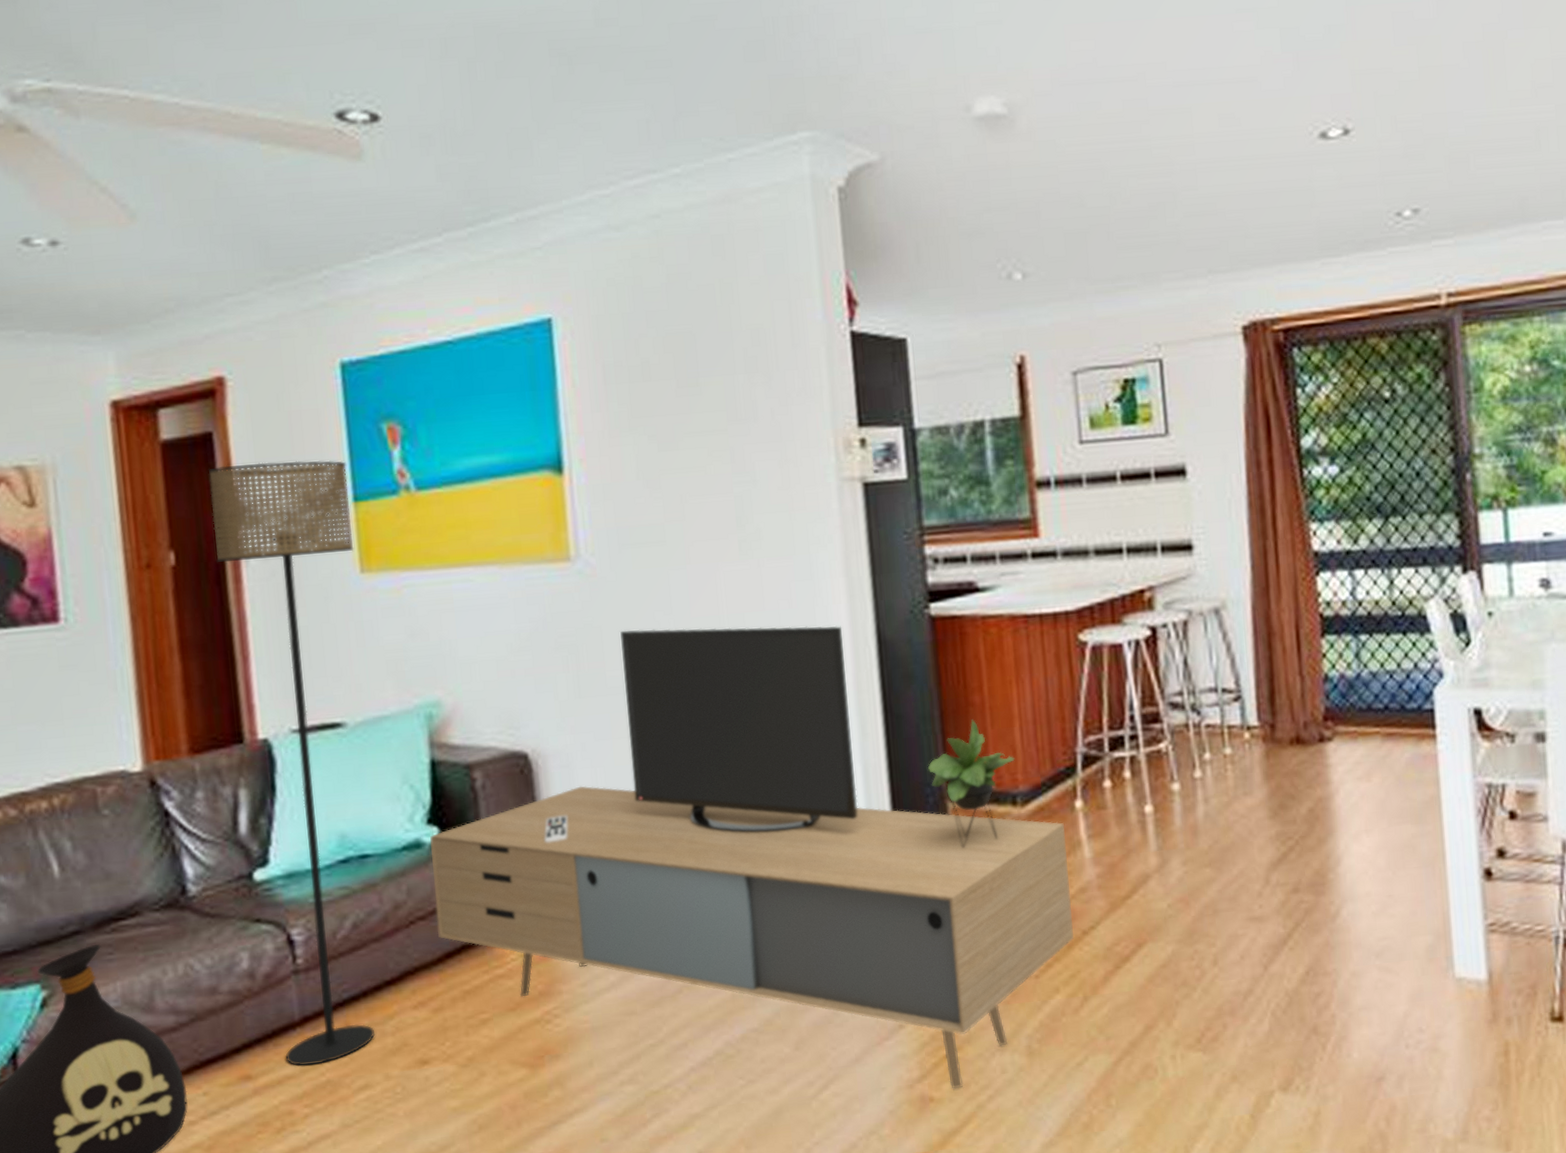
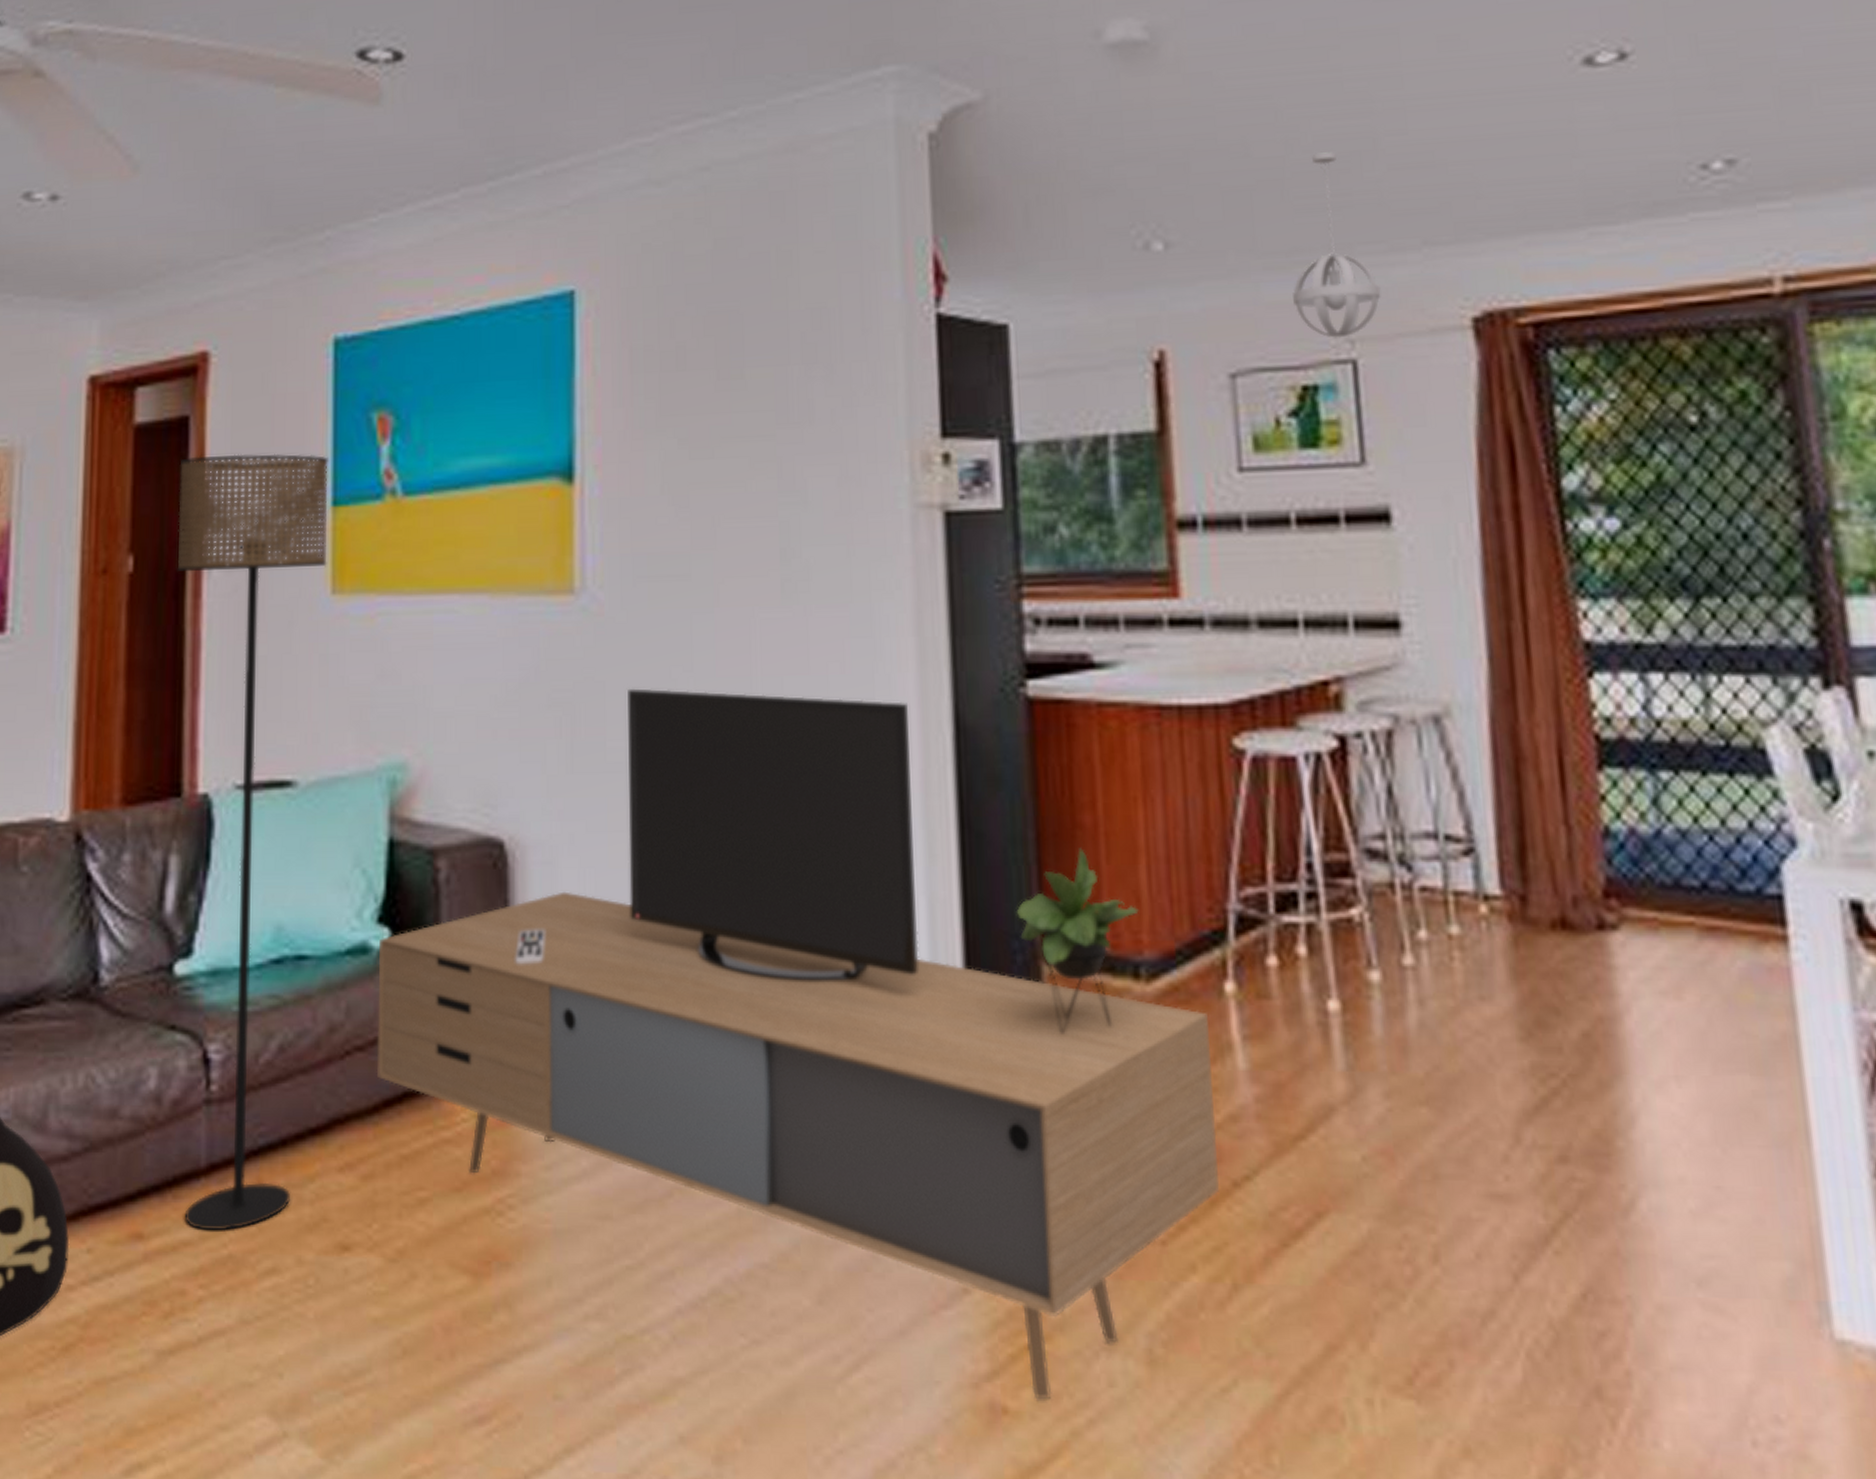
pendant light: none [1117,203,1179,343] -> present [1293,152,1381,338]

